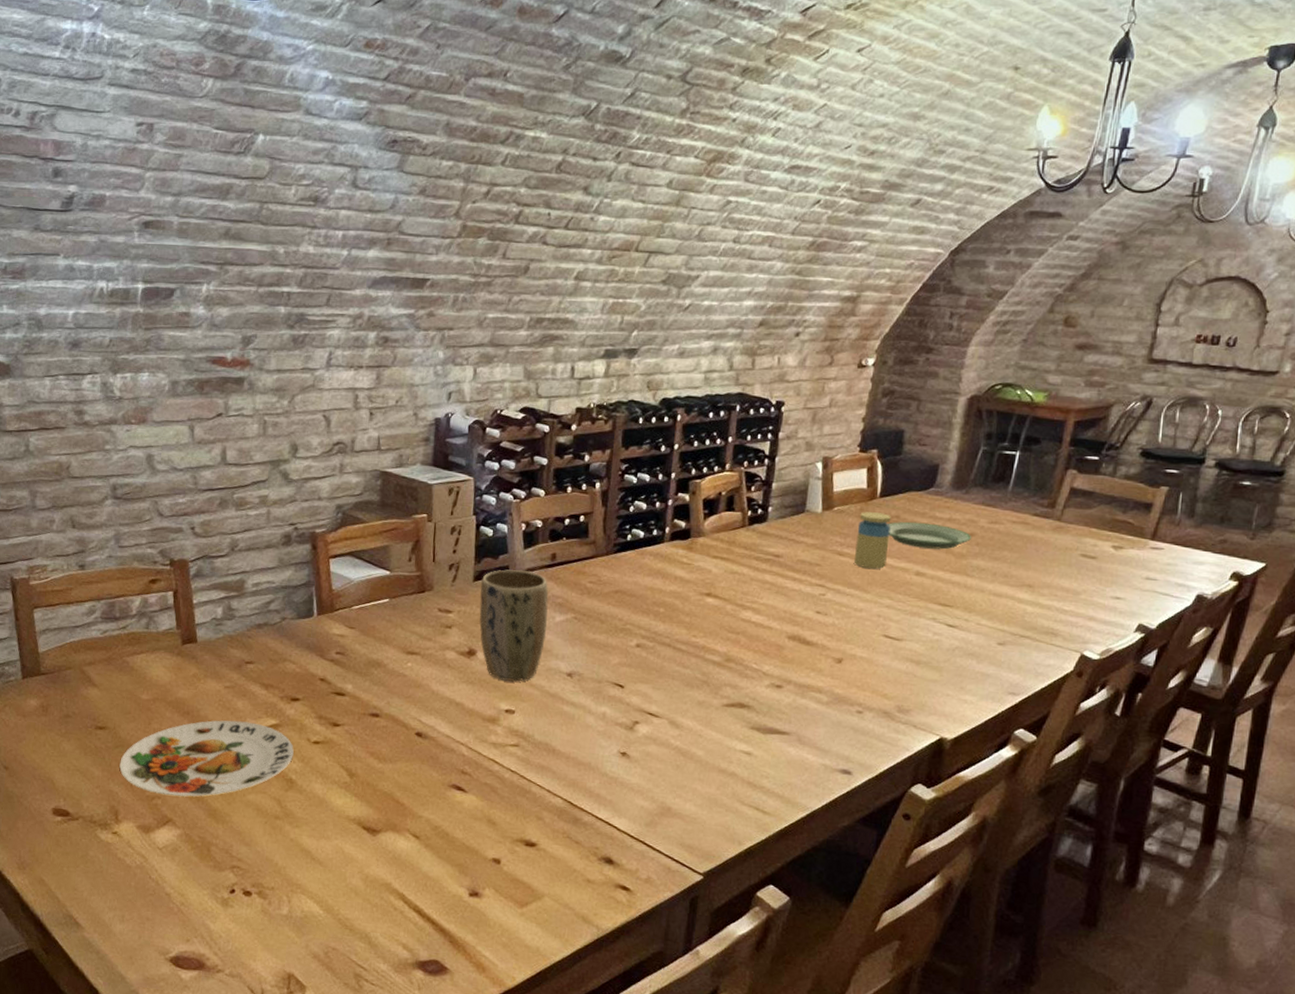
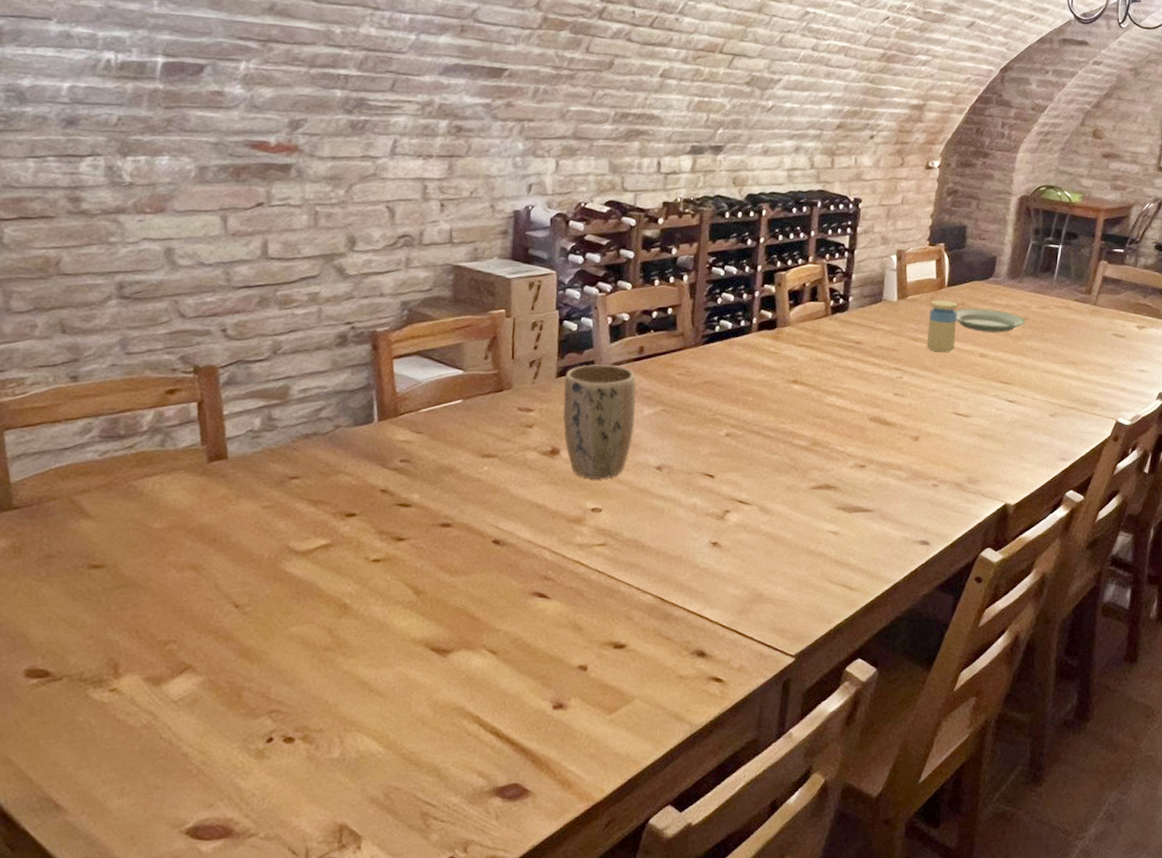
plate: present [119,720,294,797] -> none [121,544,349,638]

